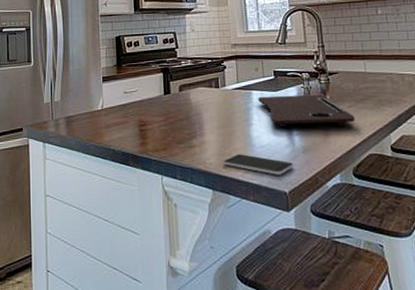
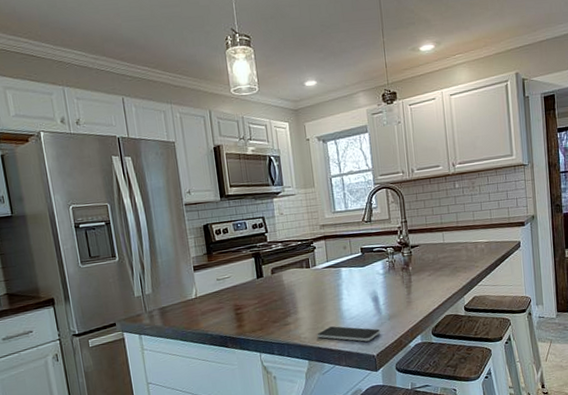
cutting board: present [258,94,355,128] -> none [347,266,434,300]

